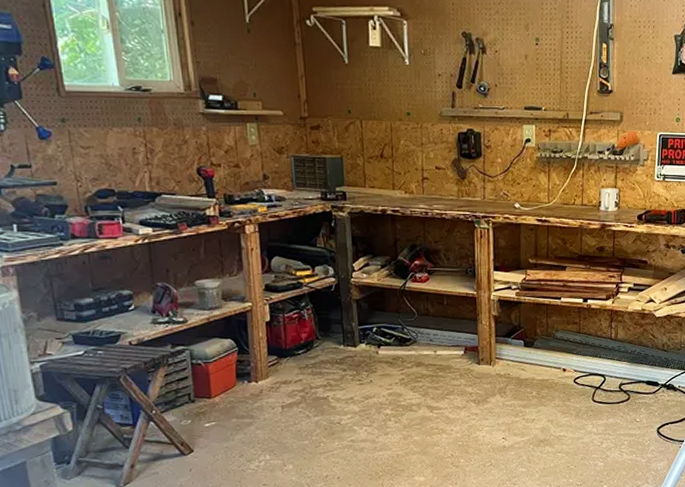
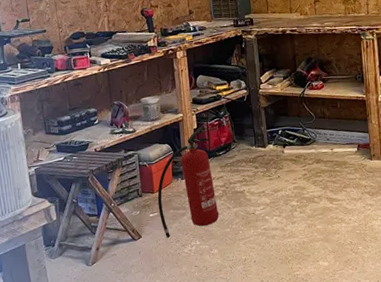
fire extinguisher: none [215,319,296,452] -> present [157,127,219,238]

